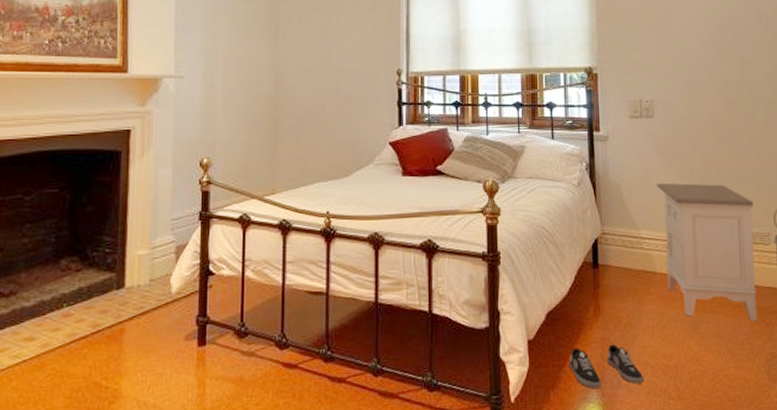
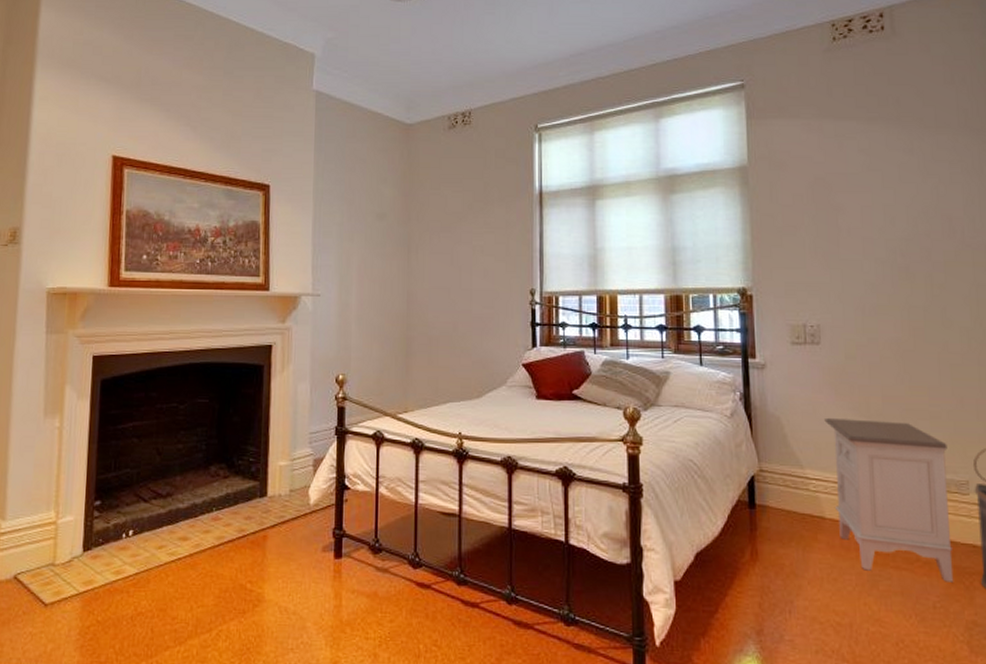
shoe: present [569,344,644,388] -> none [721,593,811,641]

